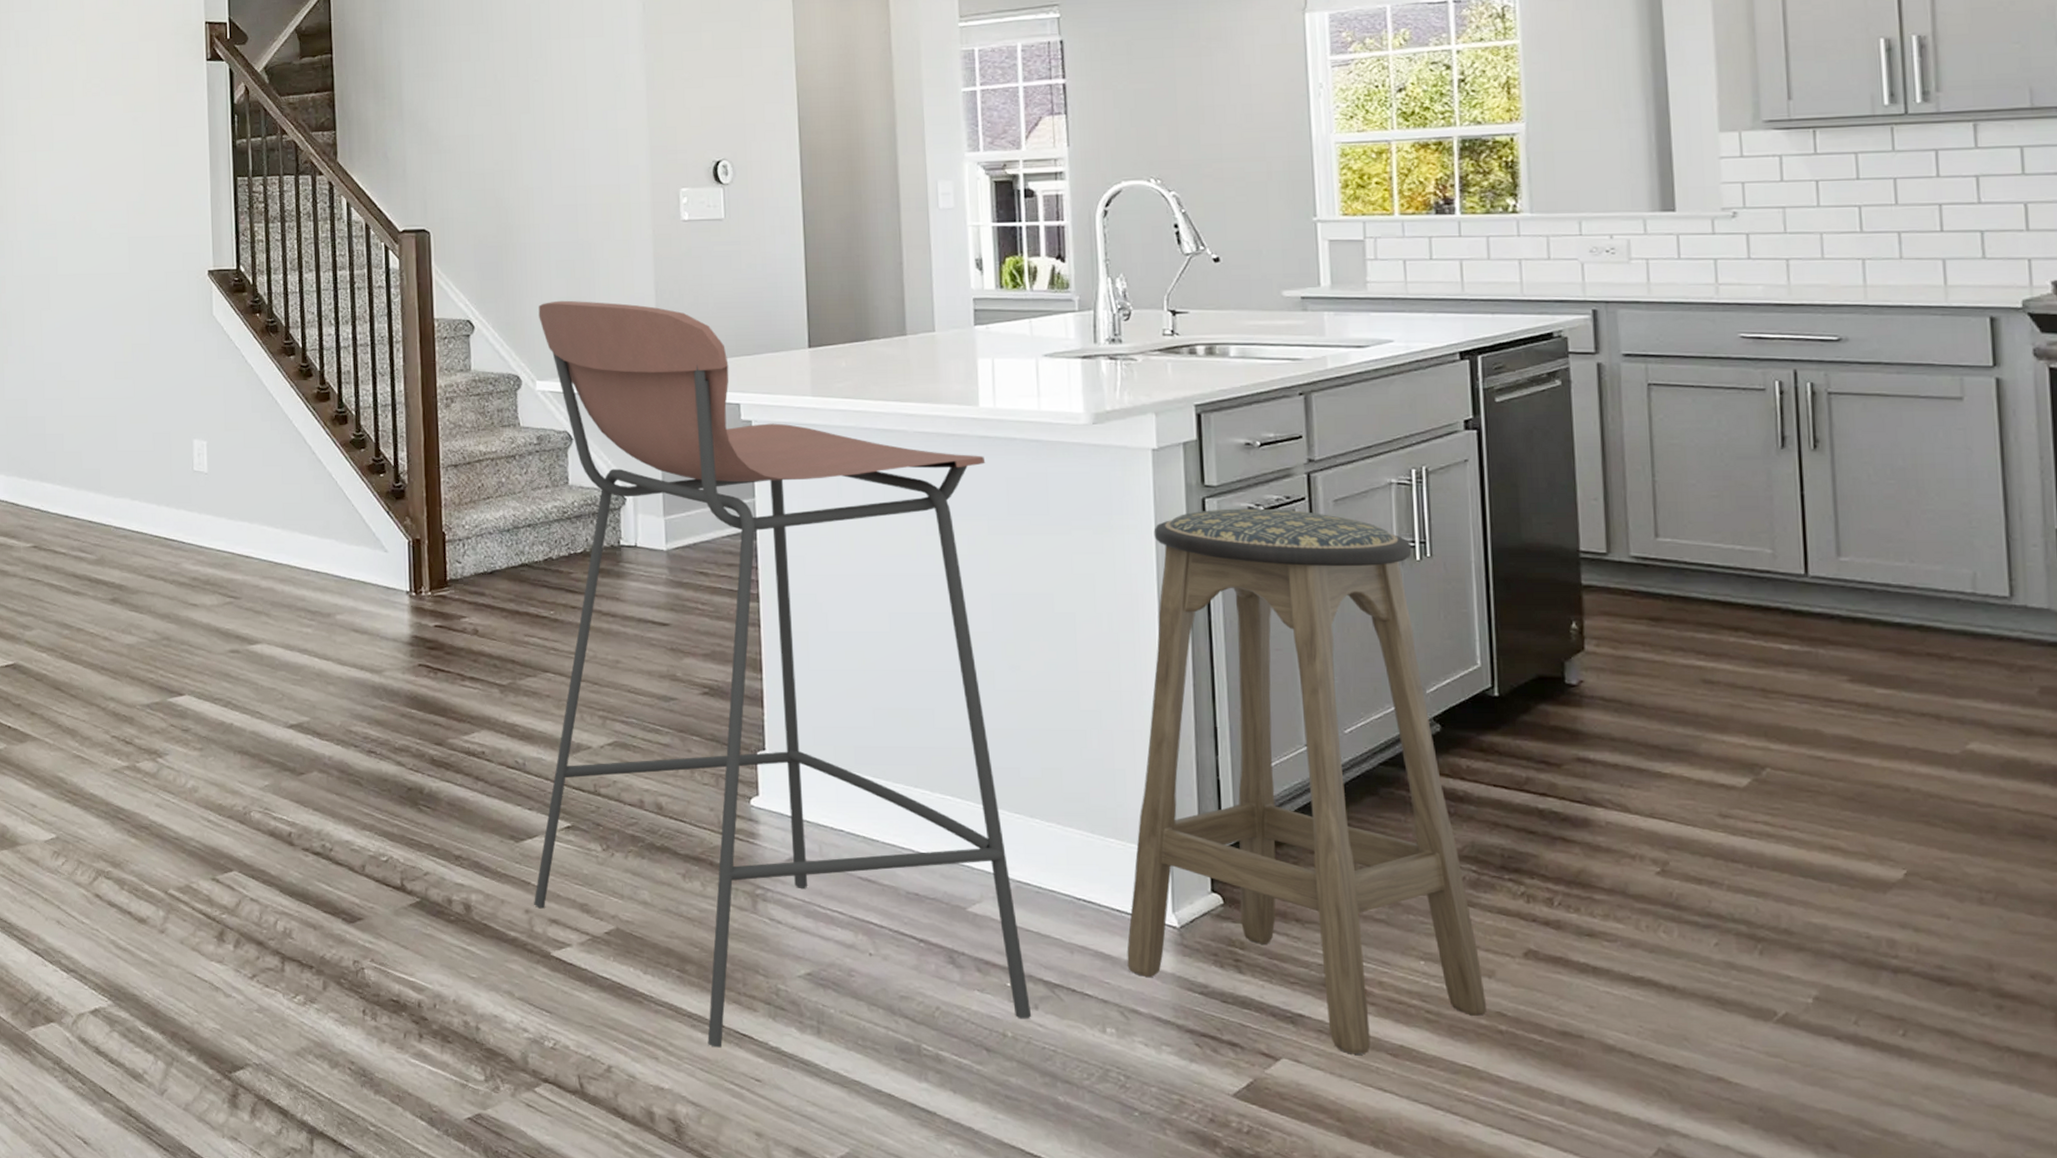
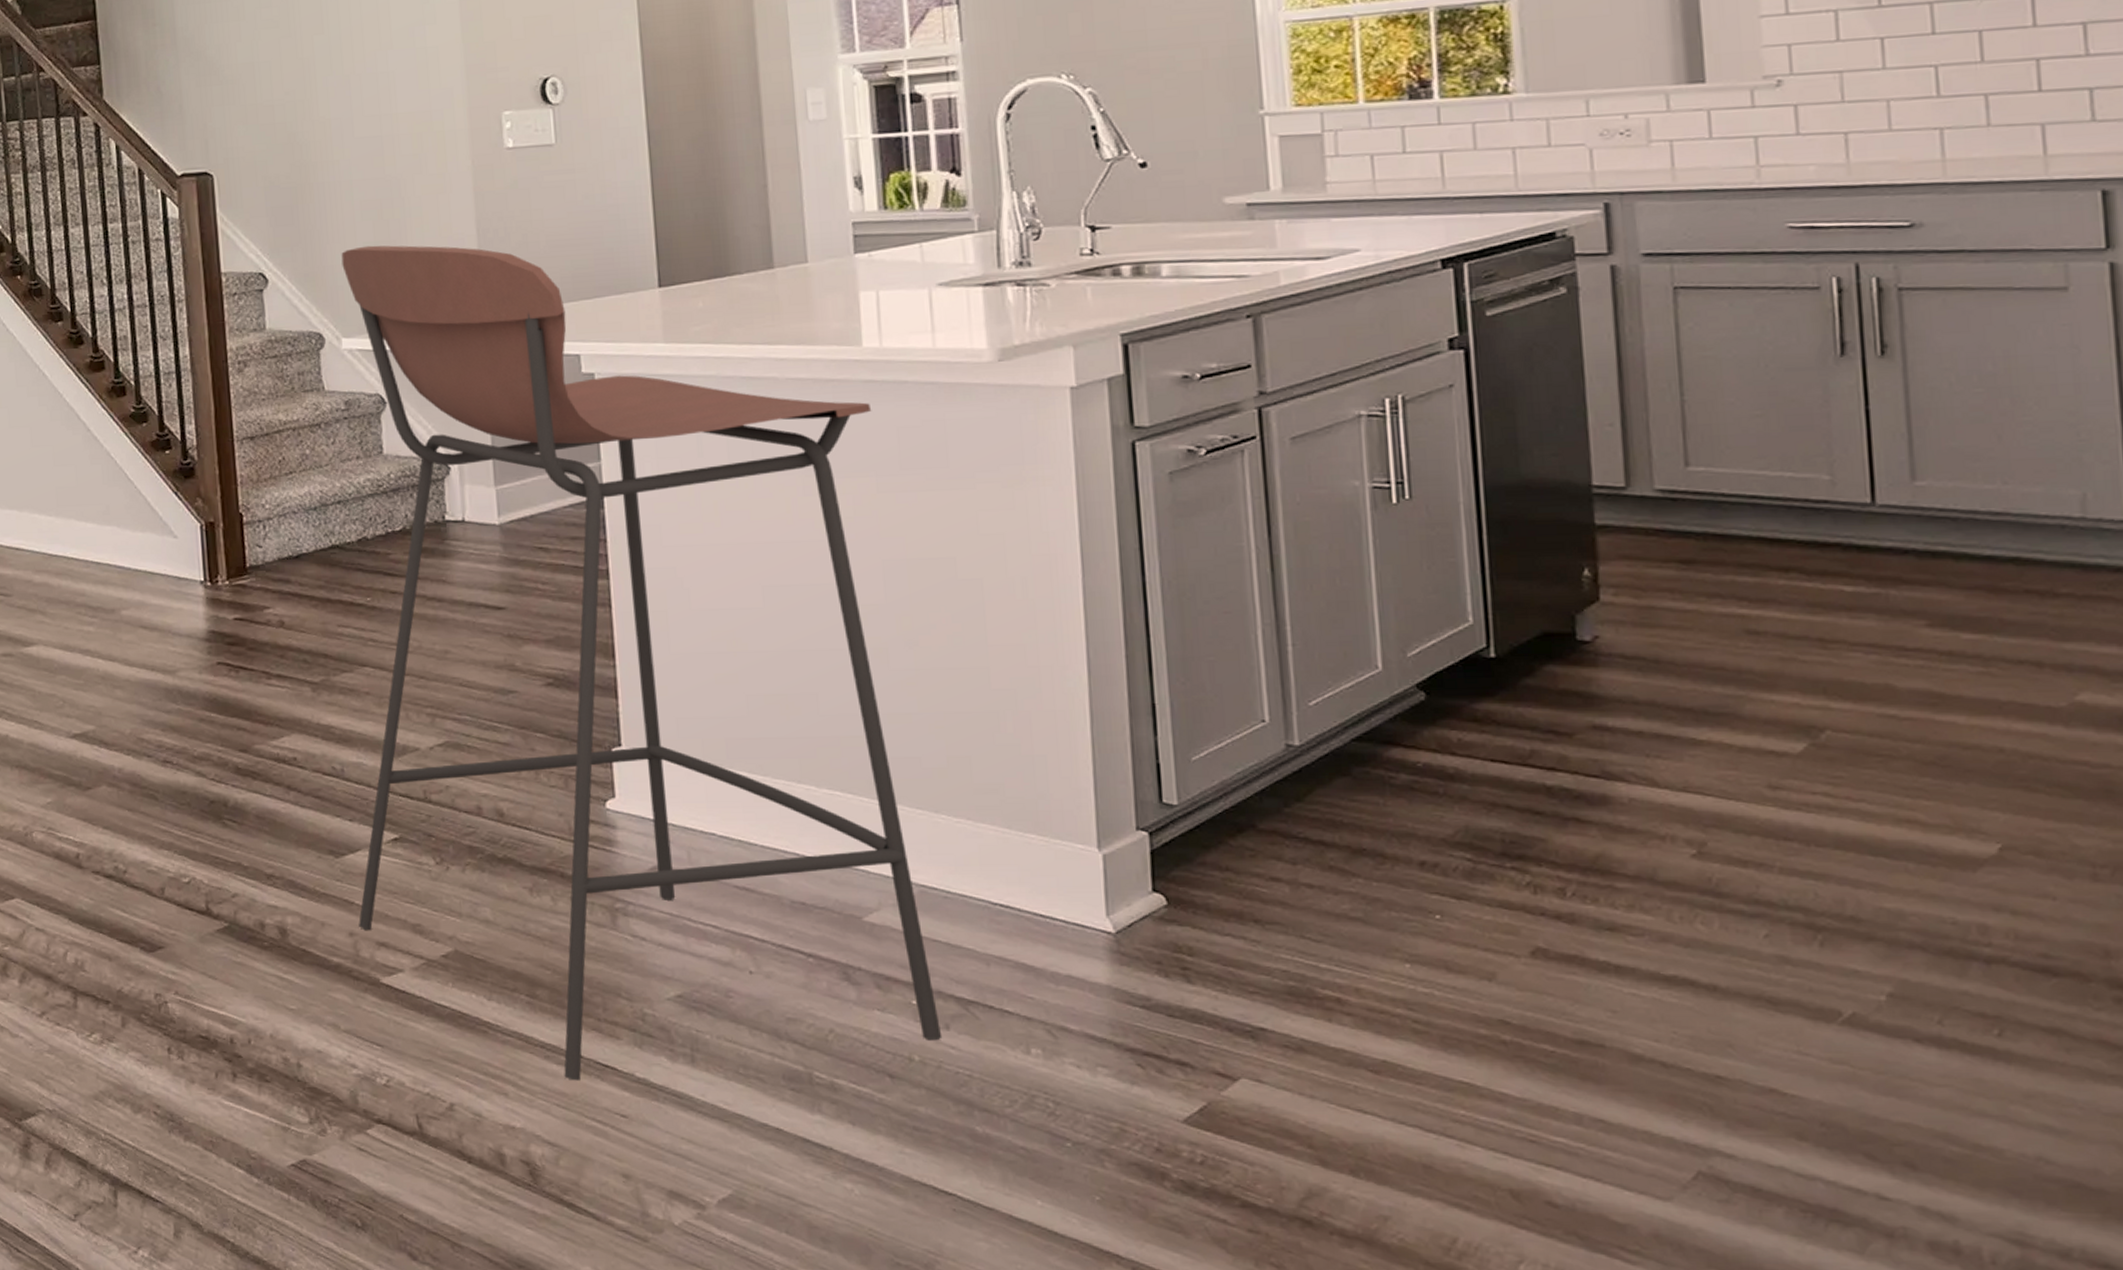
stool: present [1127,508,1486,1055] -> none [1053,450,1486,1072]

